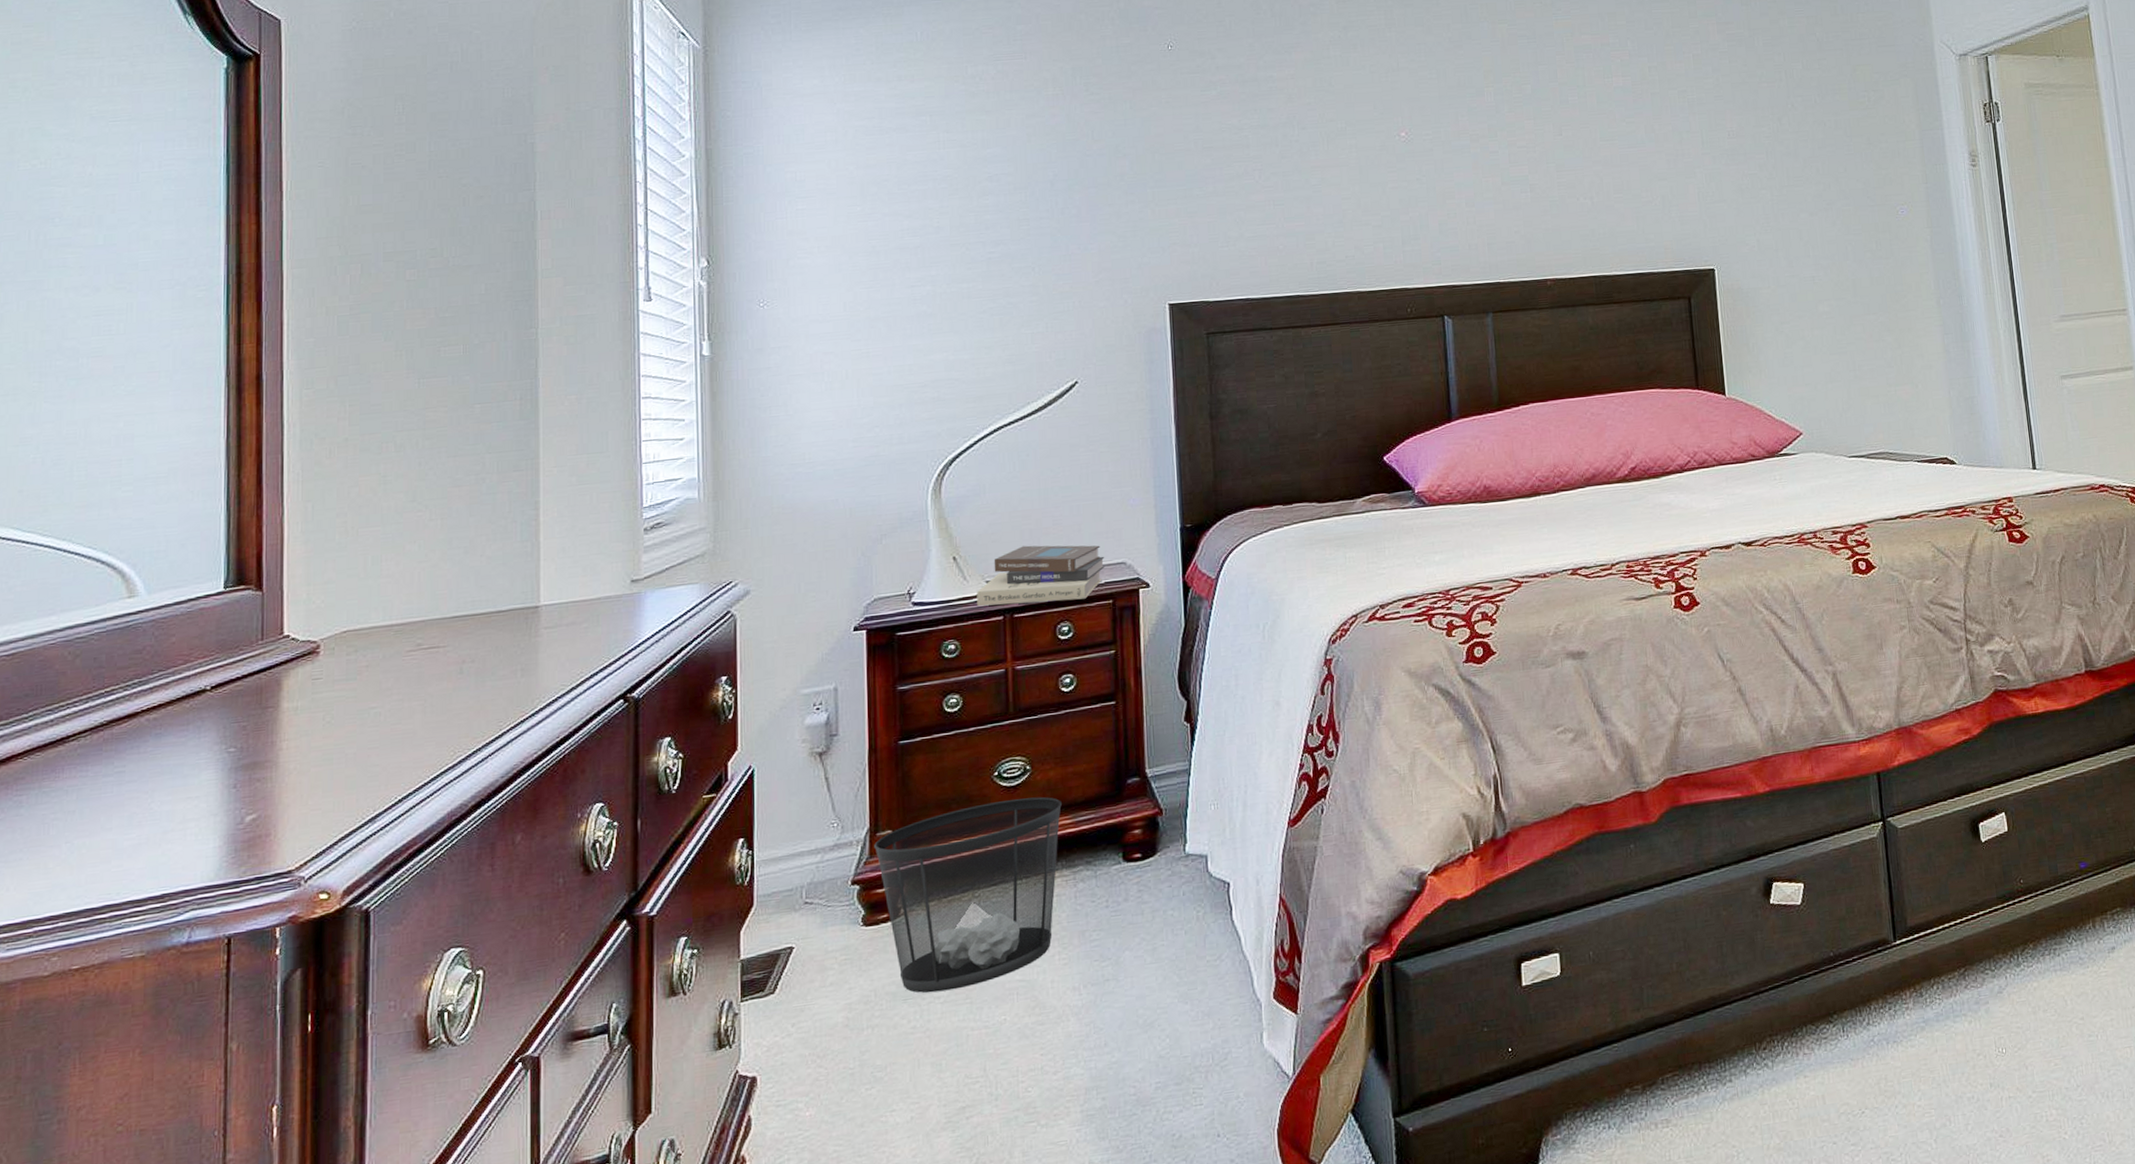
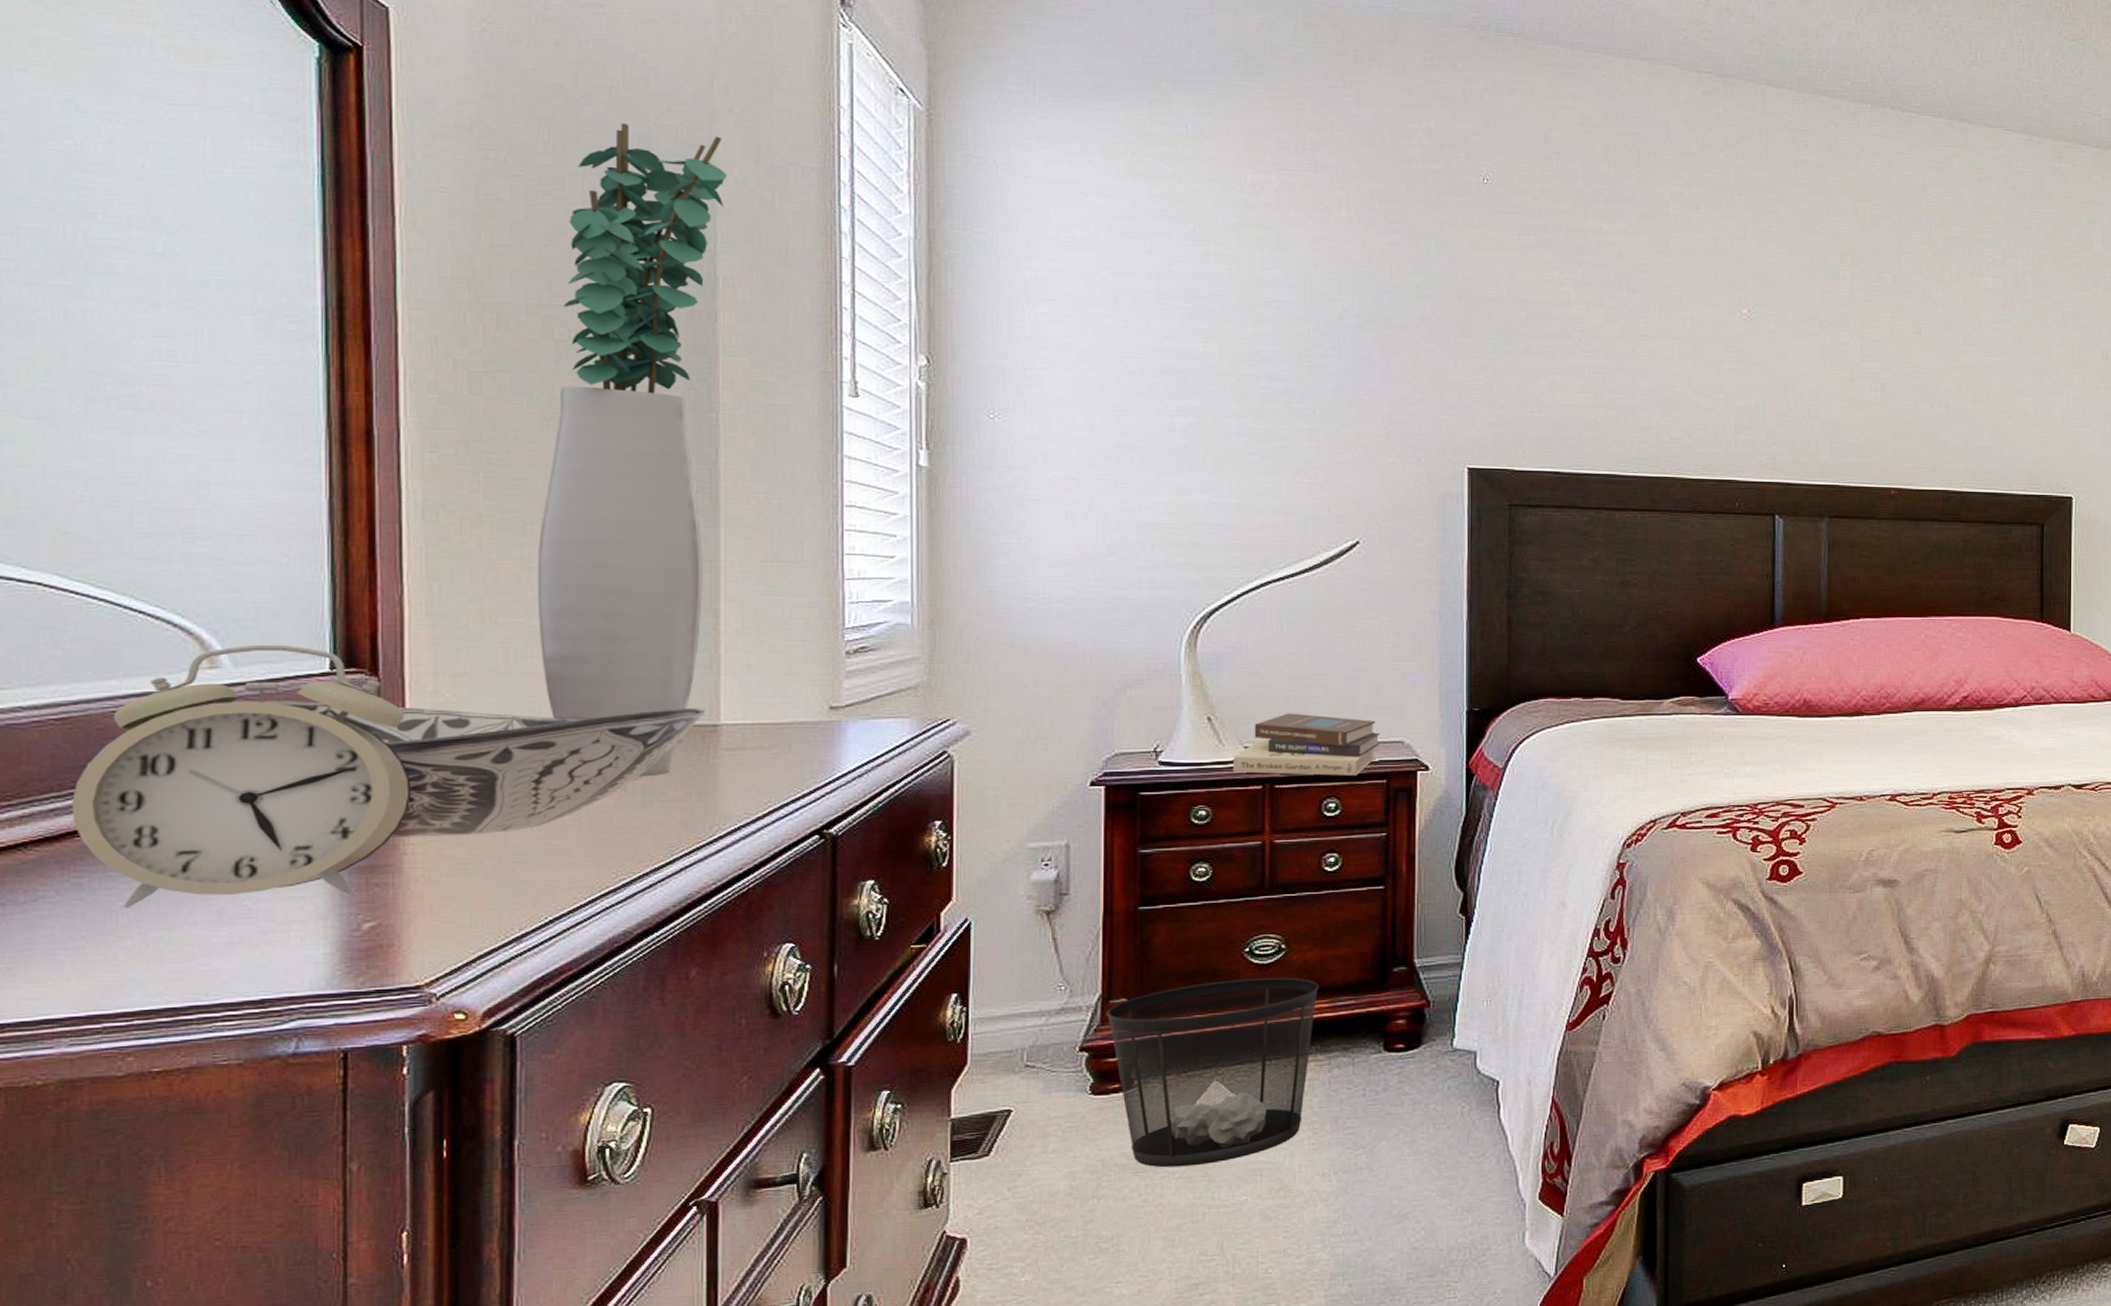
alarm clock: none [16,570,287,821] -> present [72,644,412,909]
decorative bowl: none [158,593,527,735] -> present [248,700,704,837]
vase: none [391,91,544,660] -> present [537,123,727,777]

